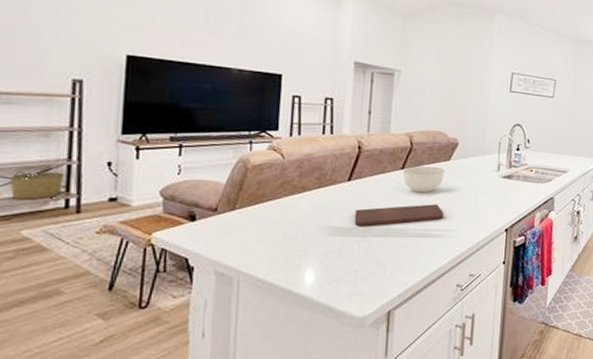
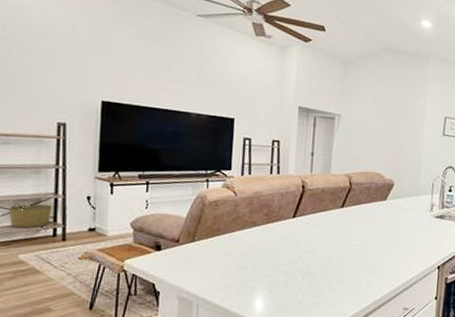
cutting board: present [354,204,444,227] -> none [298,241,381,261]
bowl: present [402,166,445,193] -> none [342,205,381,231]

